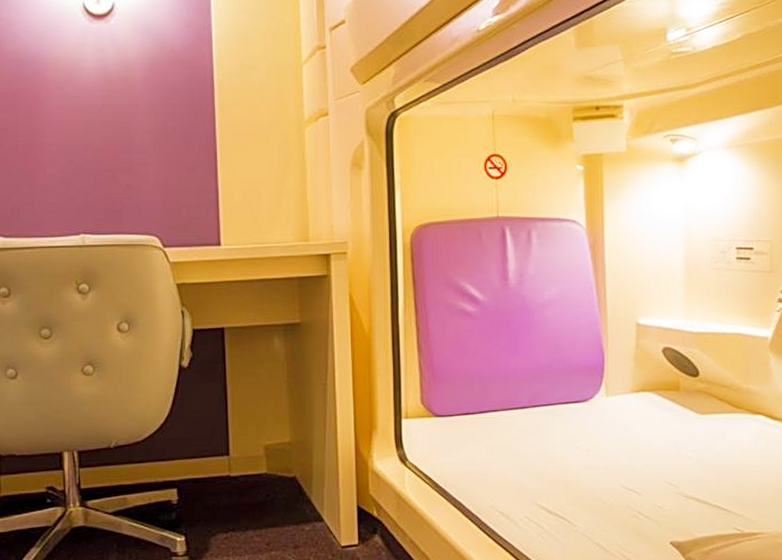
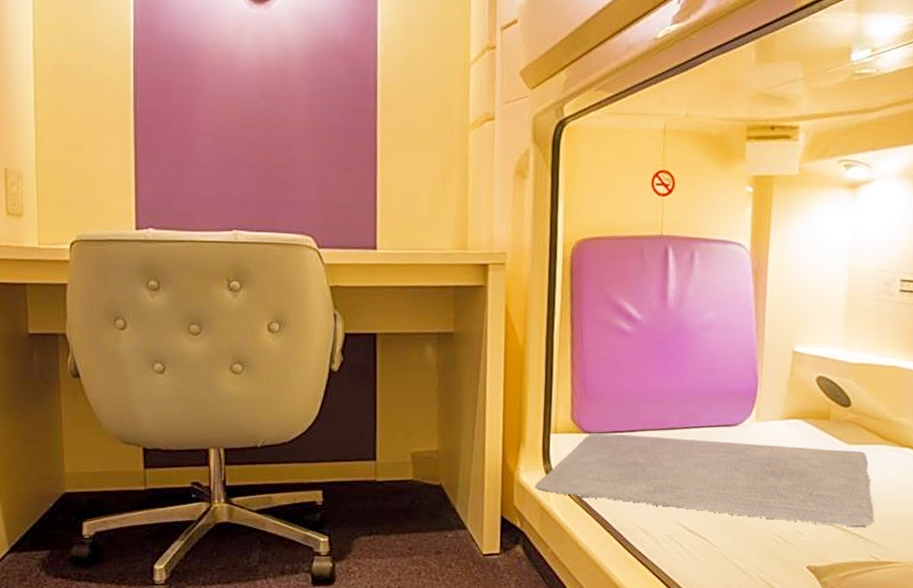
bath mat: none [390,415,734,499] -> present [535,433,875,528]

